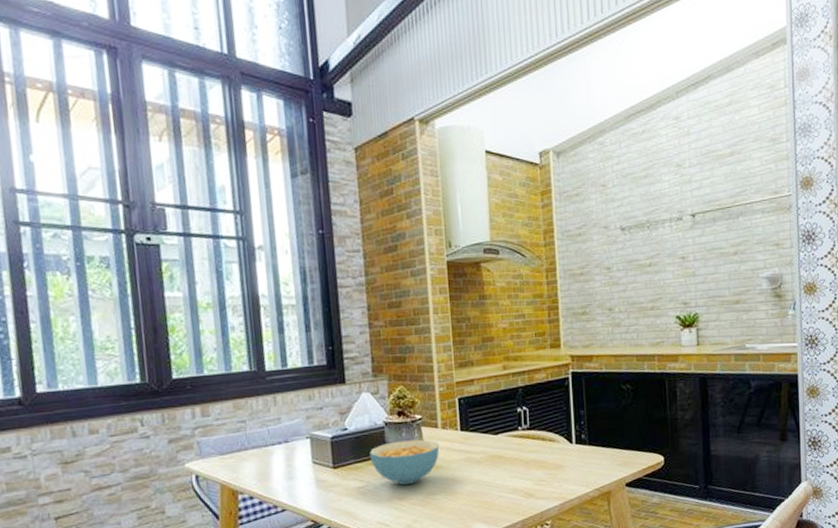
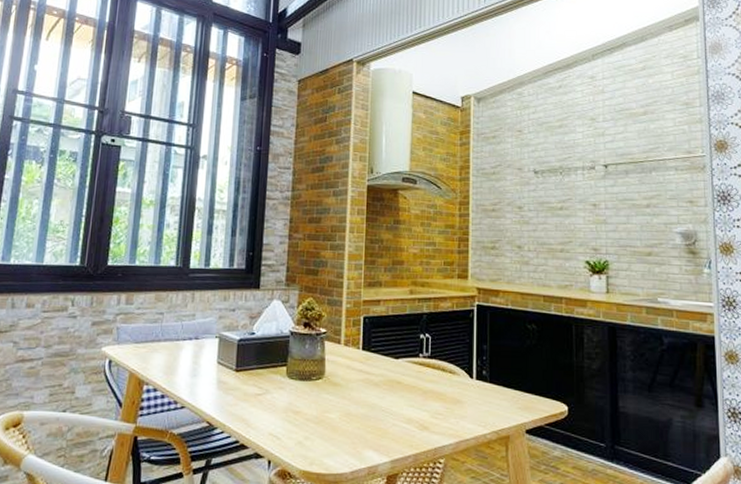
cereal bowl: present [370,439,440,485] -> none [272,352,340,398]

